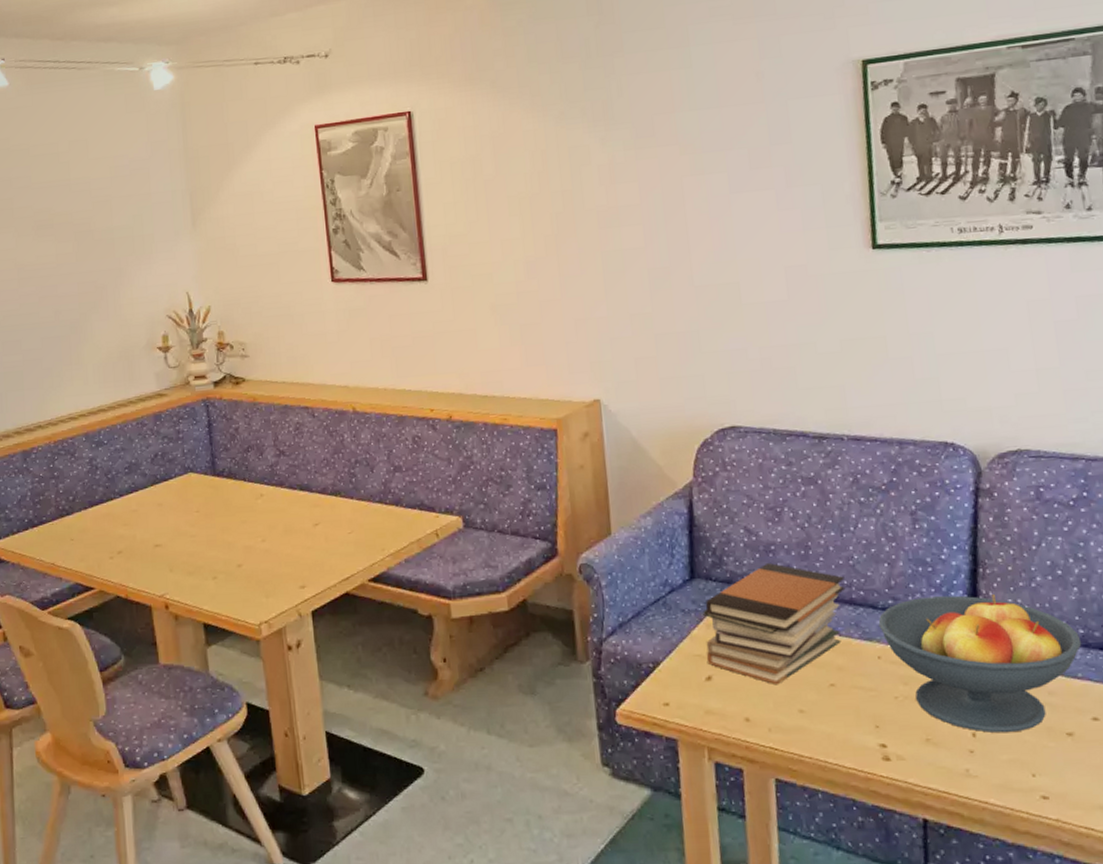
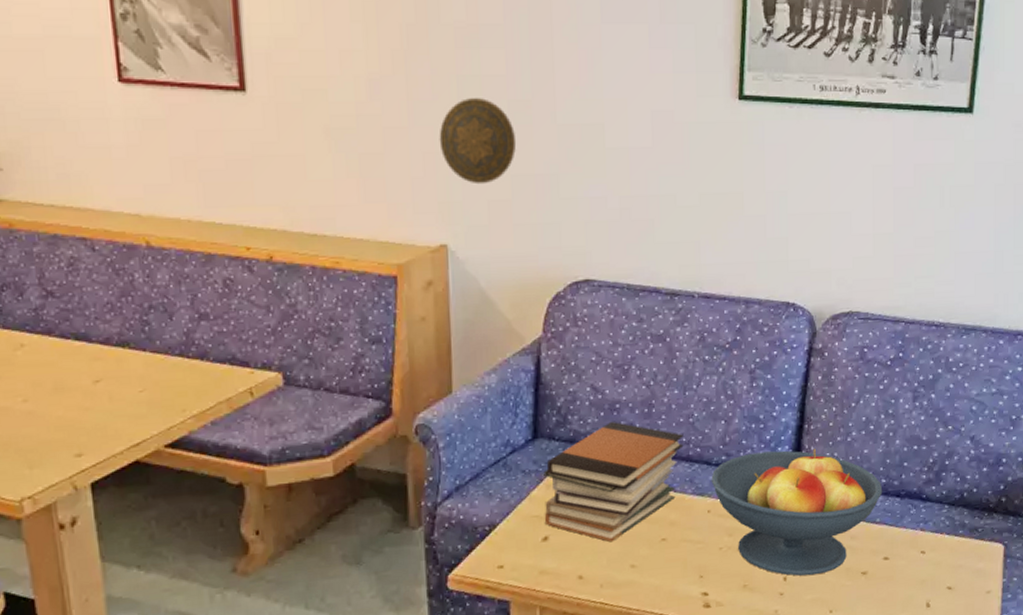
decorative plate: none [588,269,658,345] -> present [439,98,517,185]

